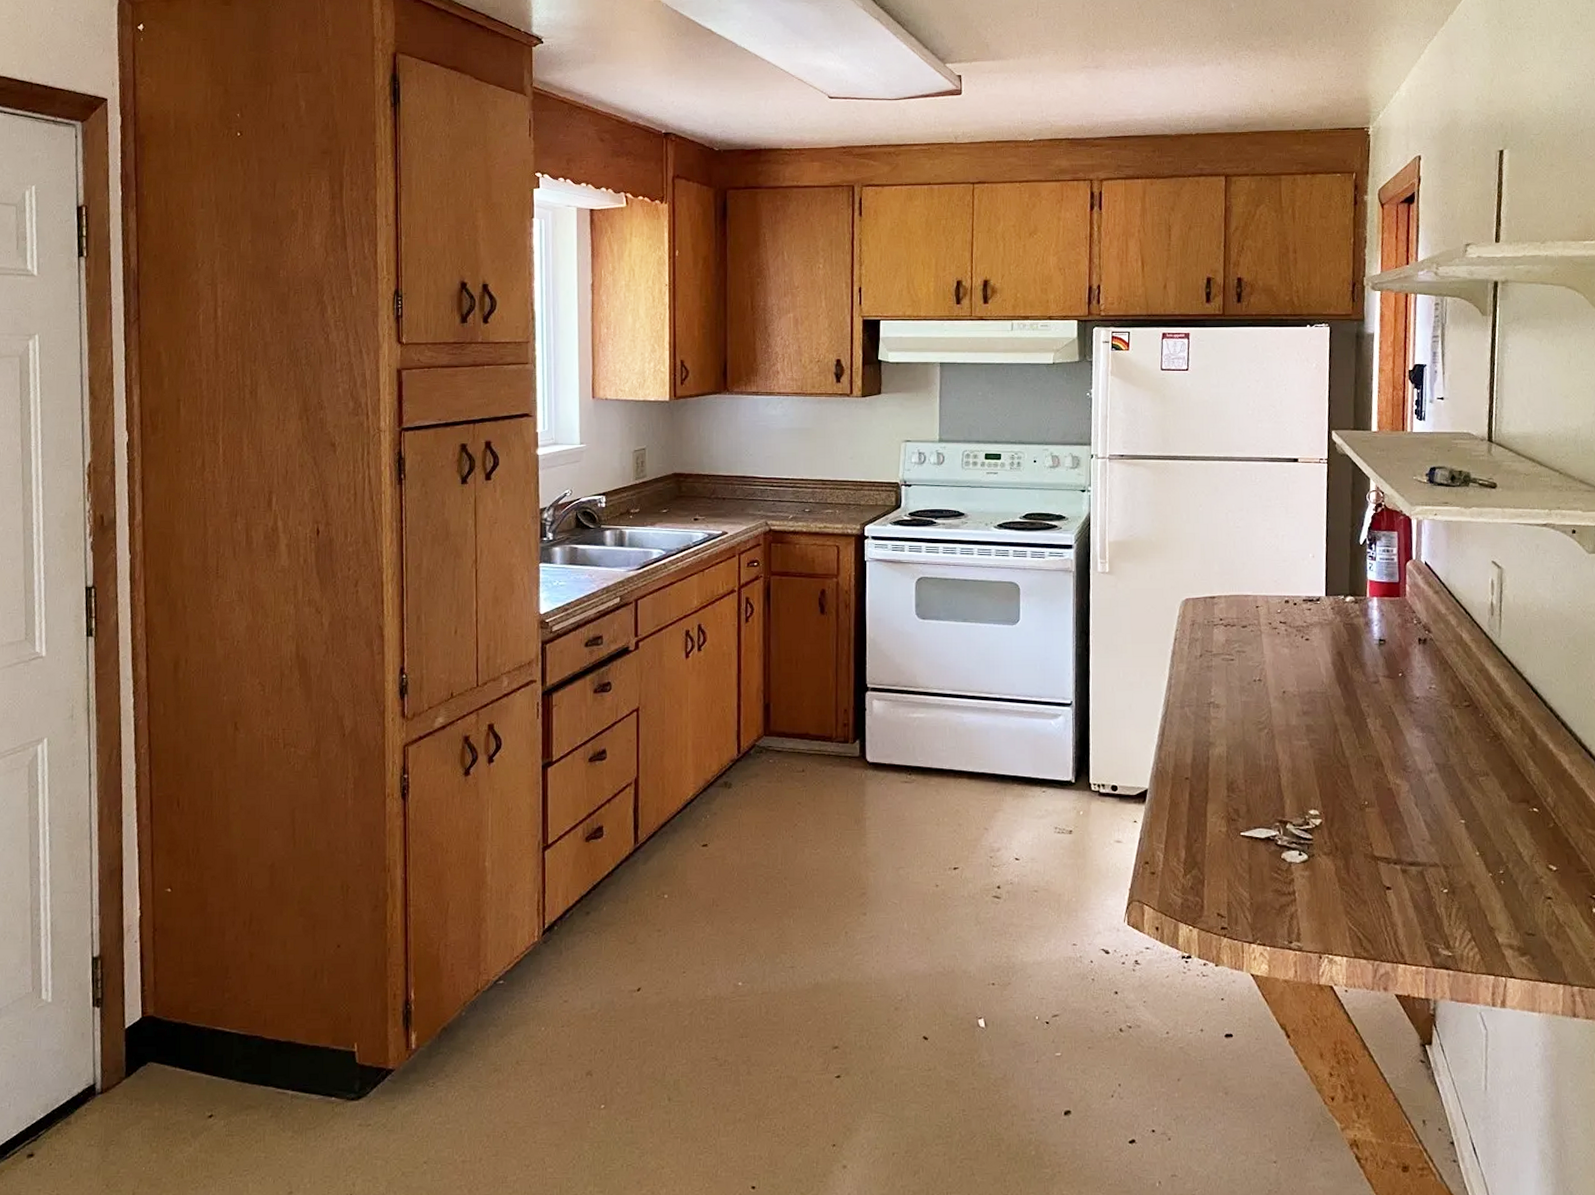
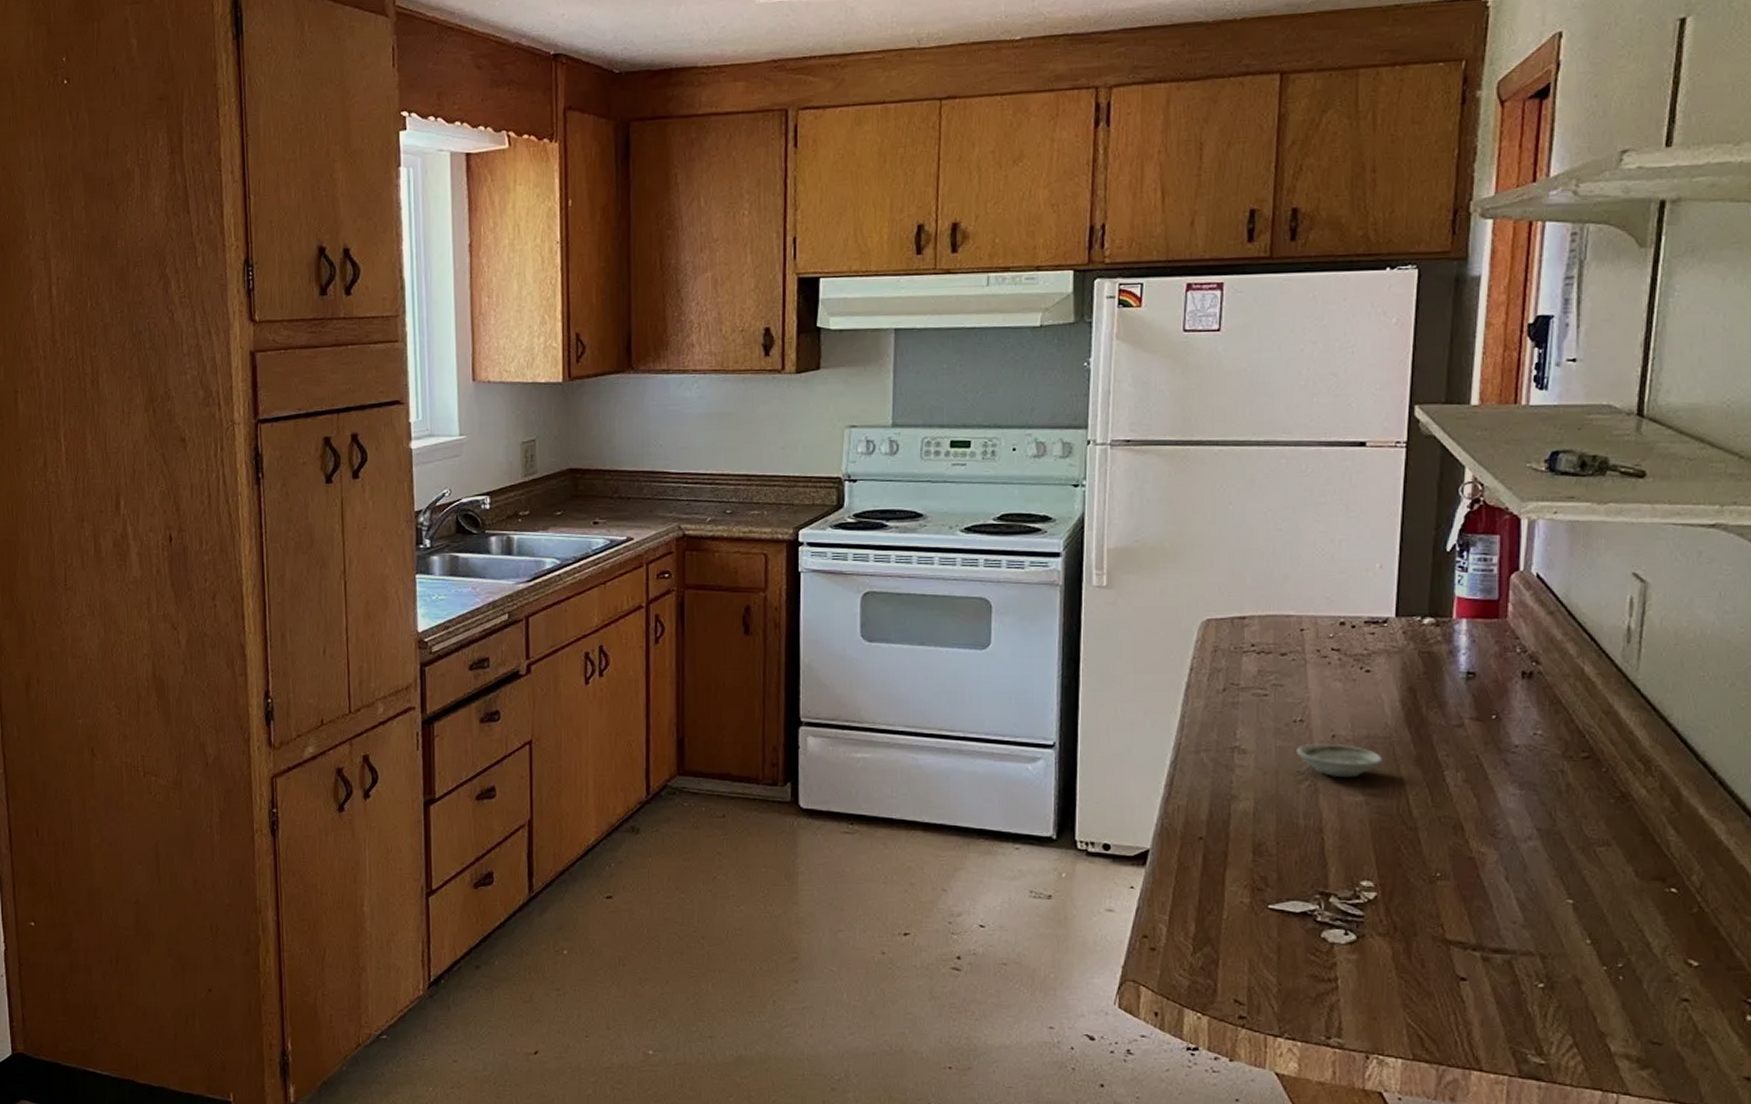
saucer: none [1257,698,1322,726] -> present [1297,743,1384,778]

